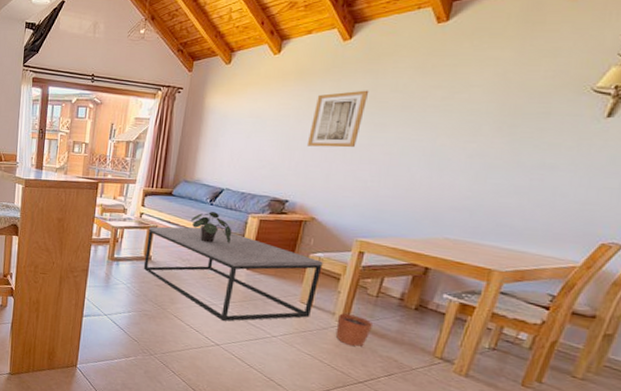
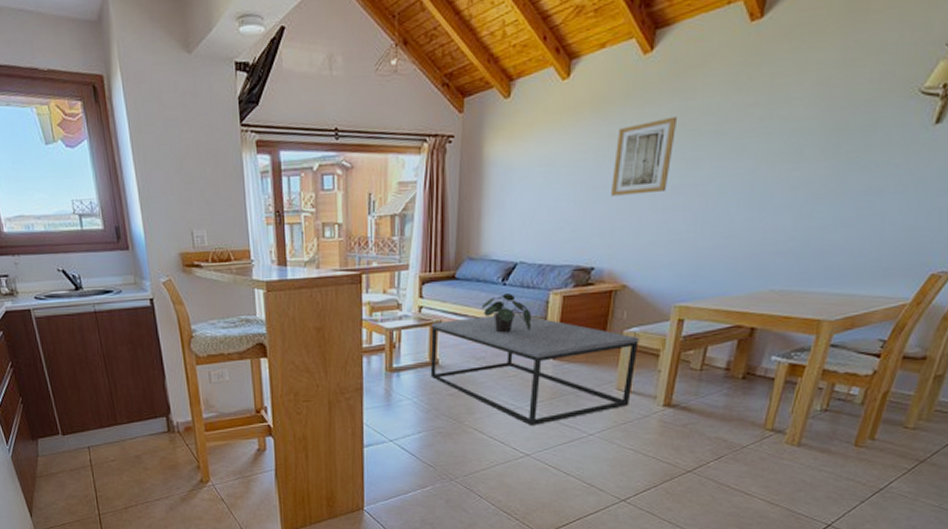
plant pot: present [335,307,374,347] -> none [659,386,699,432]

